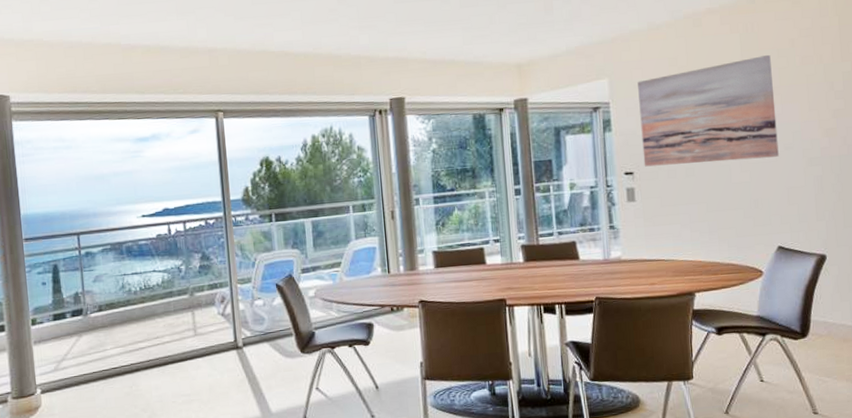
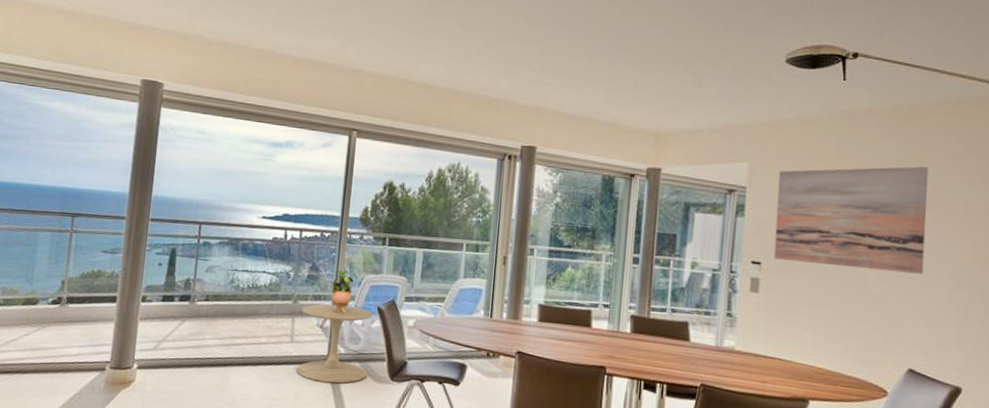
side table: none [200,288,277,369] -> present [296,304,373,384]
potted plant: none [226,254,248,298] -> present [331,270,354,313]

